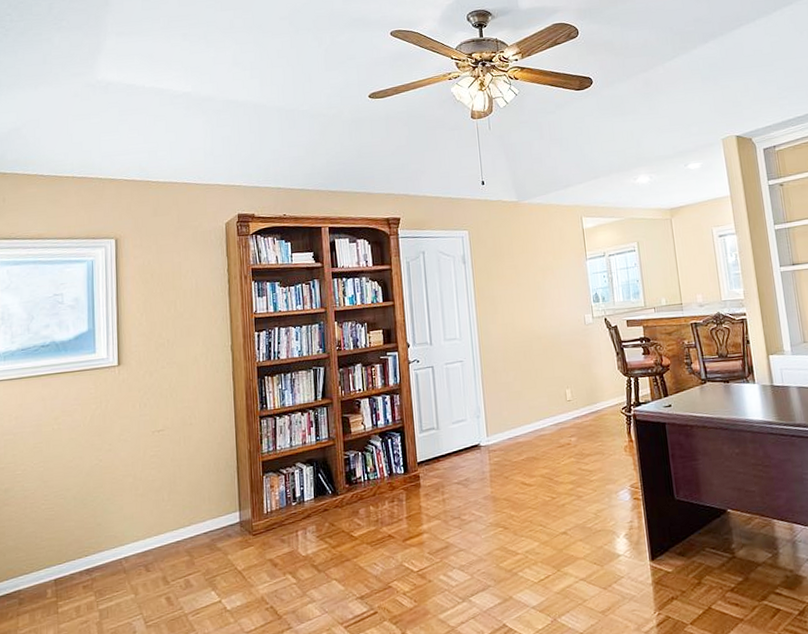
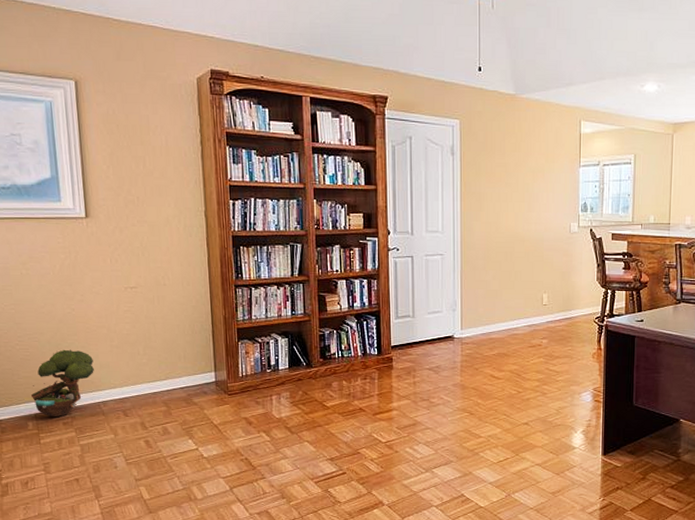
decorative tree: none [52,503,118,580] -> present [30,349,94,416]

